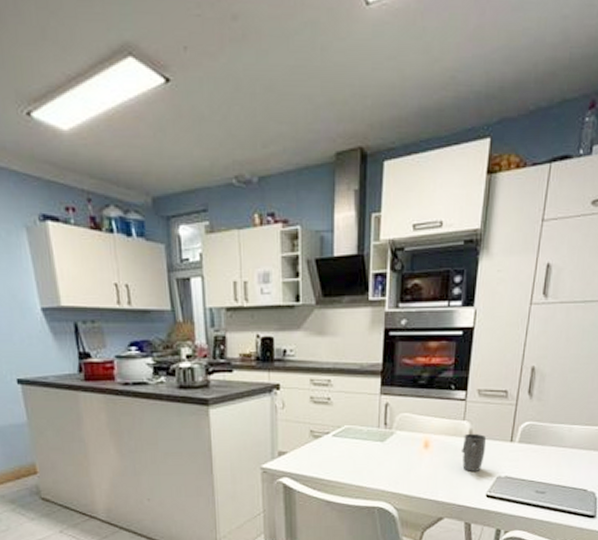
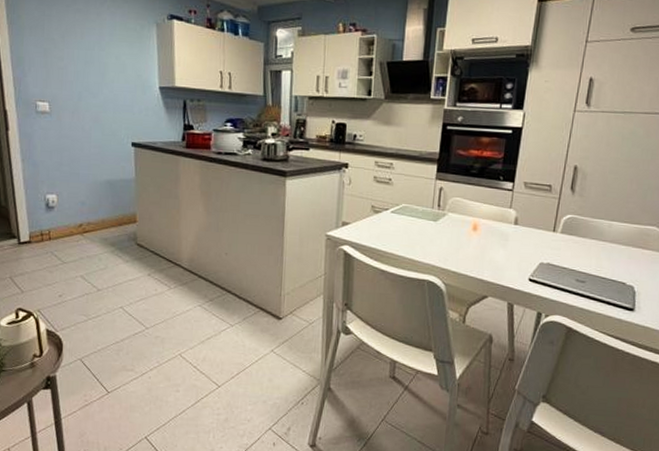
mug: present [462,433,487,472] -> none [507,220,531,256]

